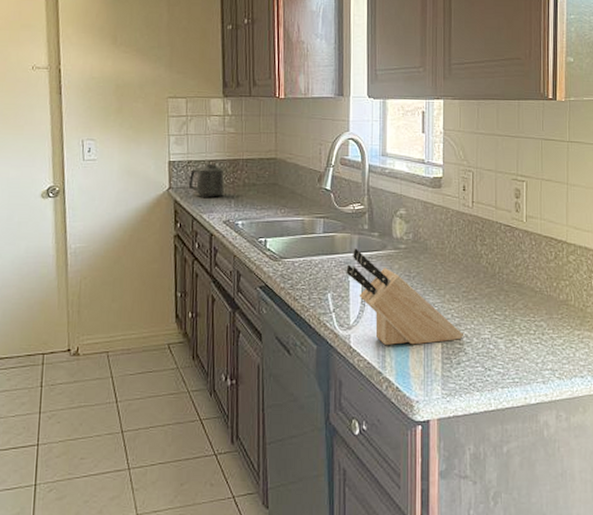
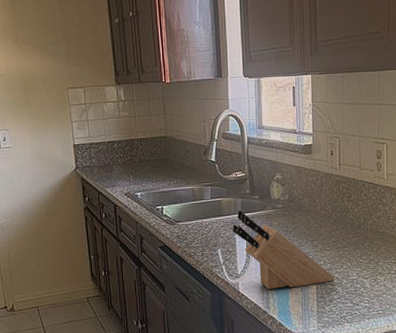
mug: present [188,163,225,198] -> none [92,144,124,174]

